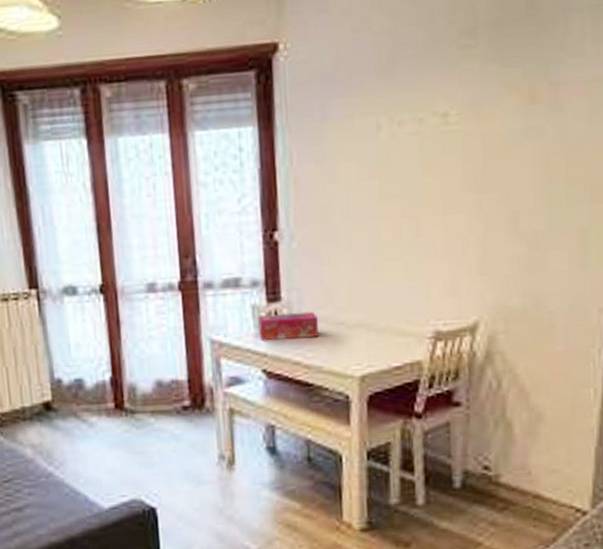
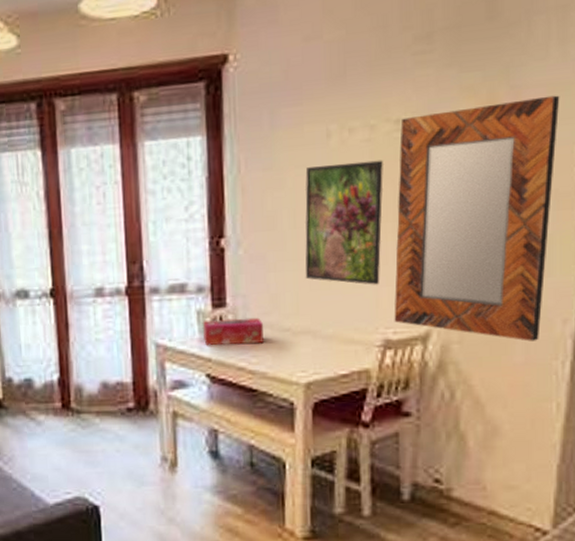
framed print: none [357,153,432,278] -> present [305,160,384,285]
home mirror: none [443,92,595,331] -> present [394,95,560,341]

